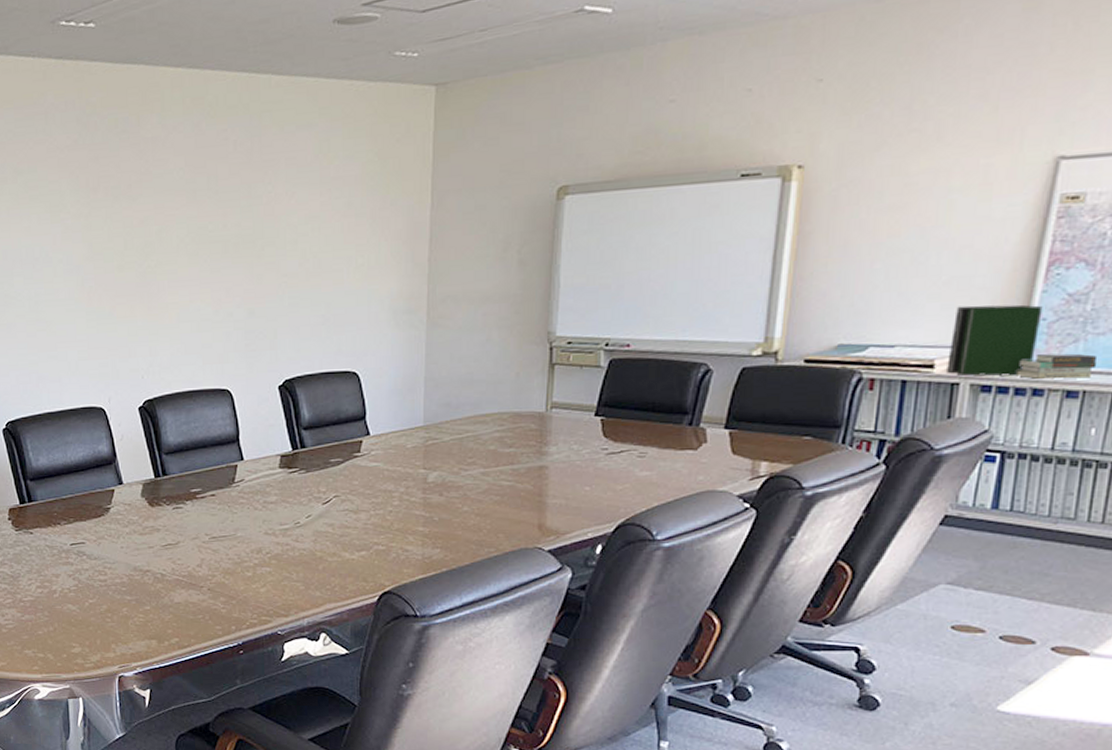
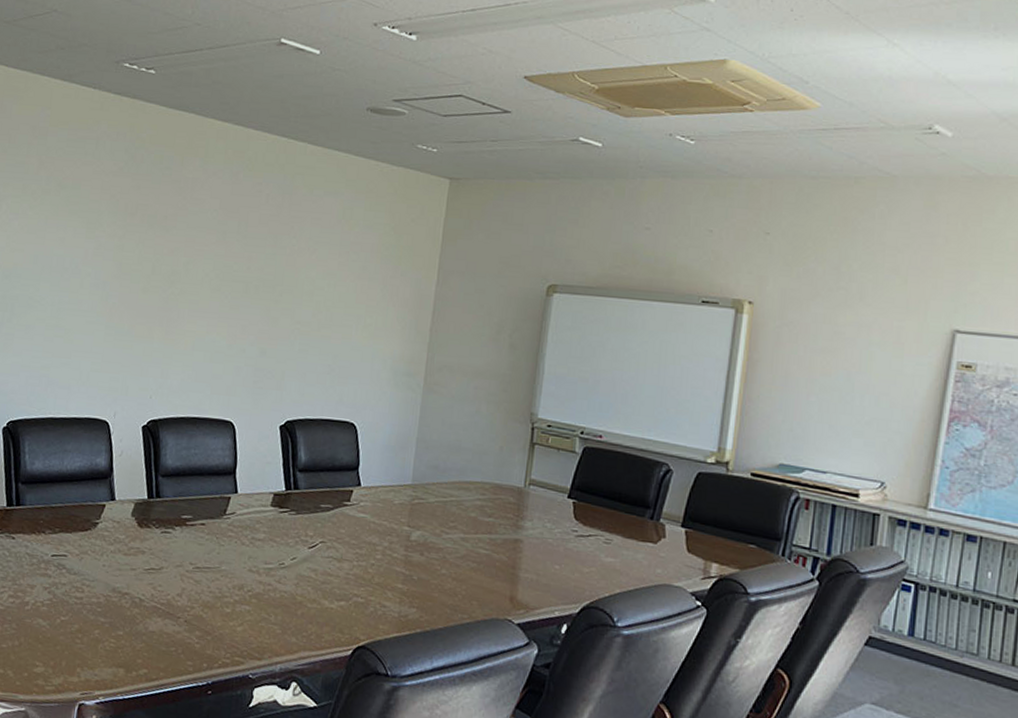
binder: present [947,304,1043,376] -> none [869,445,946,514]
books: present [1016,353,1098,380] -> none [926,498,991,526]

